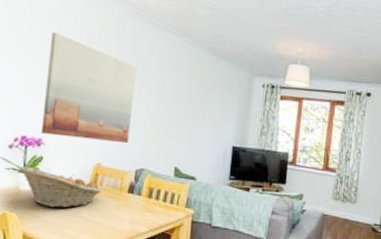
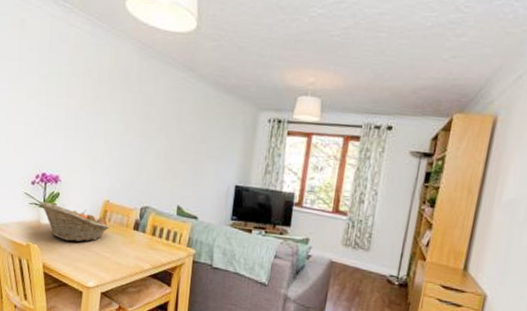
wall art: present [42,31,137,144] -> none [58,72,143,182]

